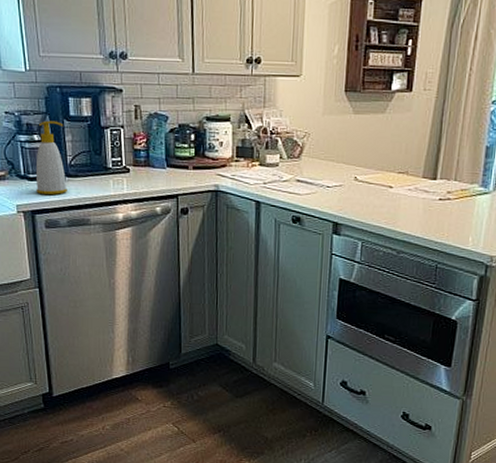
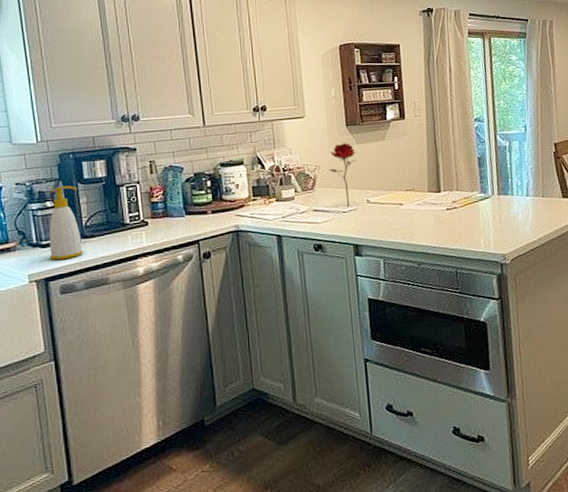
flower: none [318,111,352,181] -> present [328,143,357,206]

